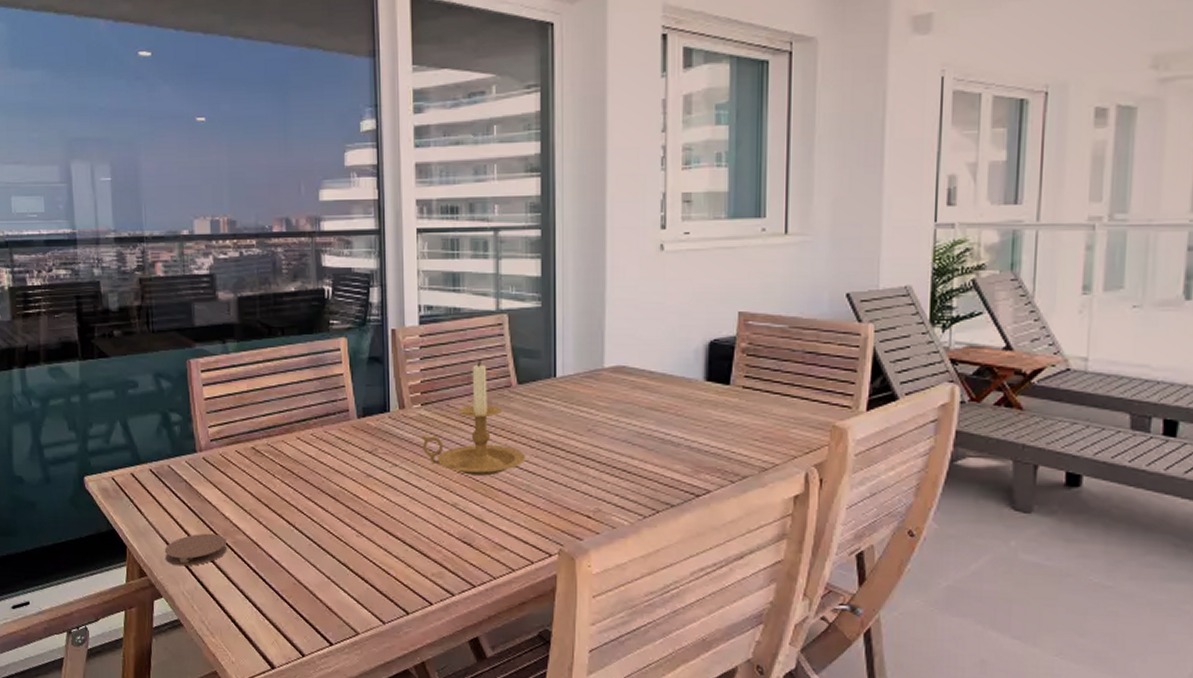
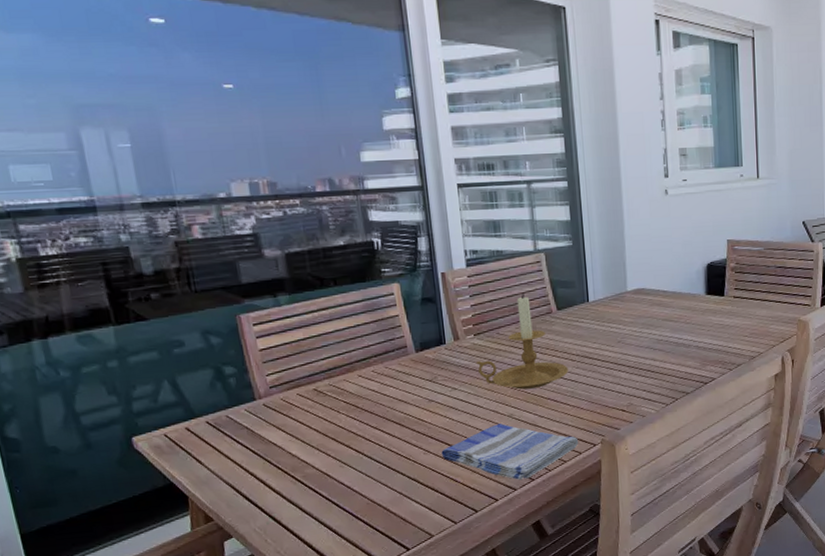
coaster: present [164,533,228,567] -> none [230,471,298,507]
dish towel: none [375,513,532,584] -> present [441,423,579,480]

